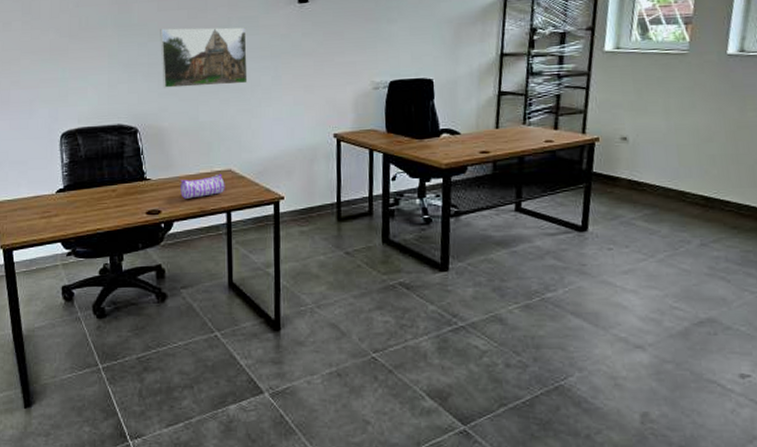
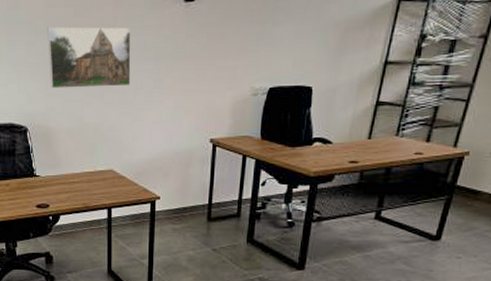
pencil case: present [180,173,225,199] -> none [66,173,107,195]

